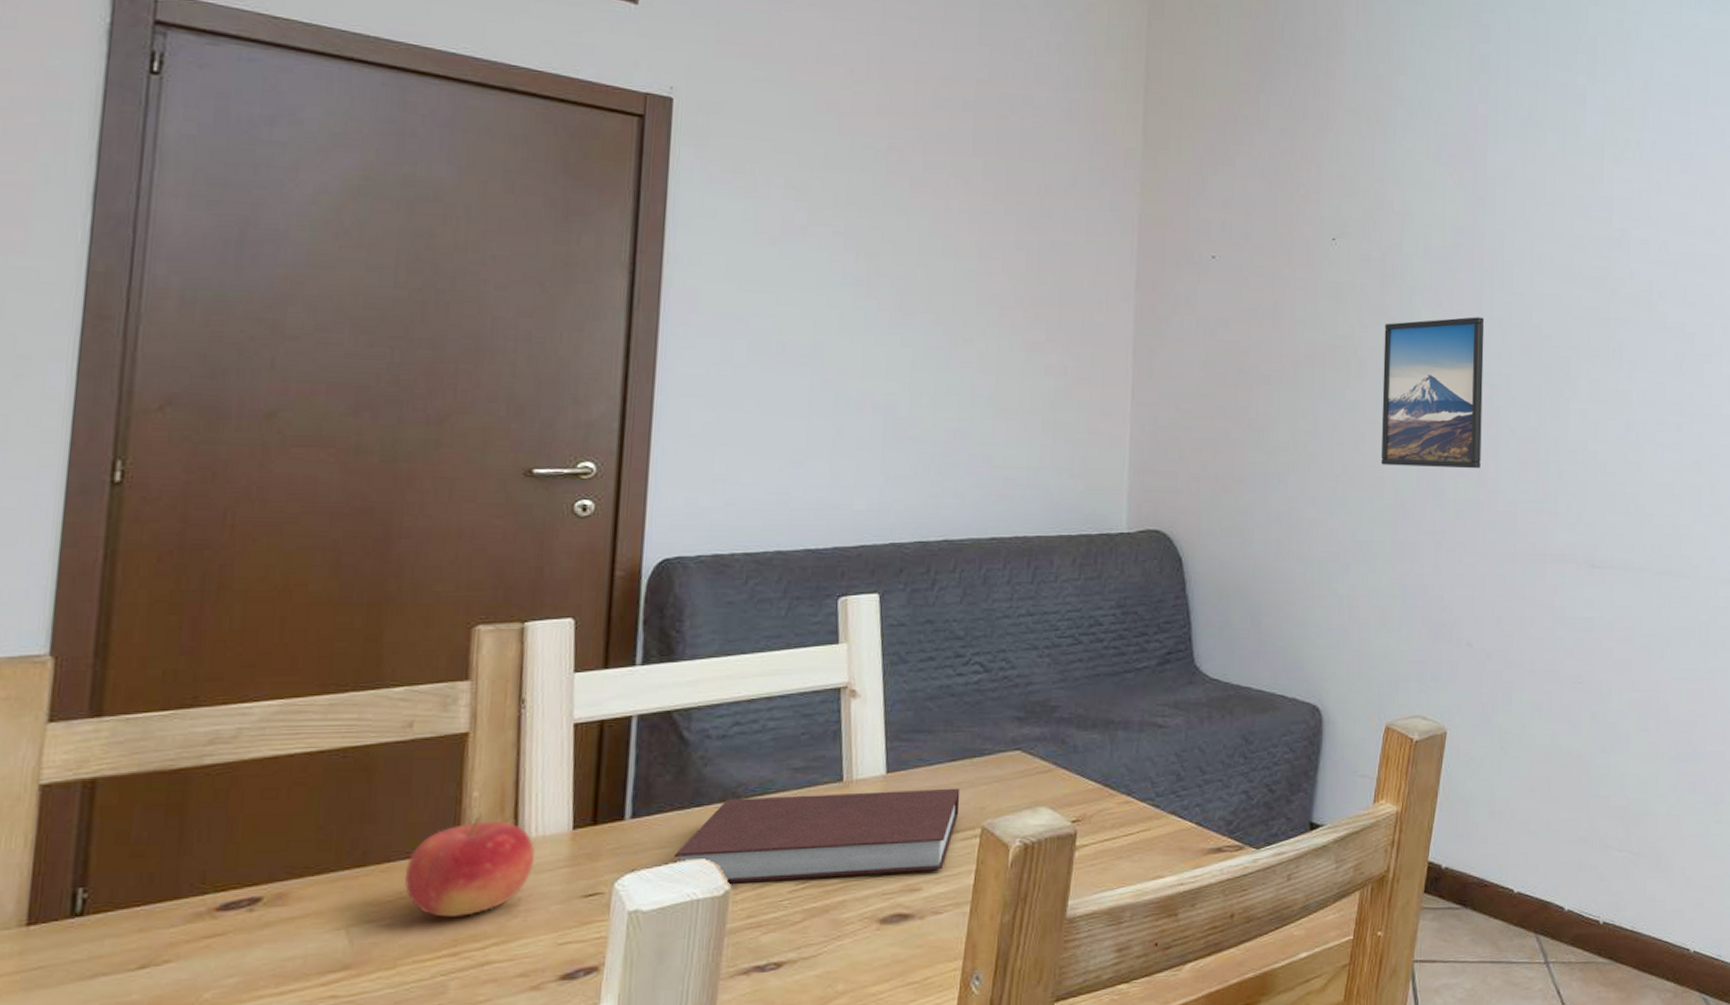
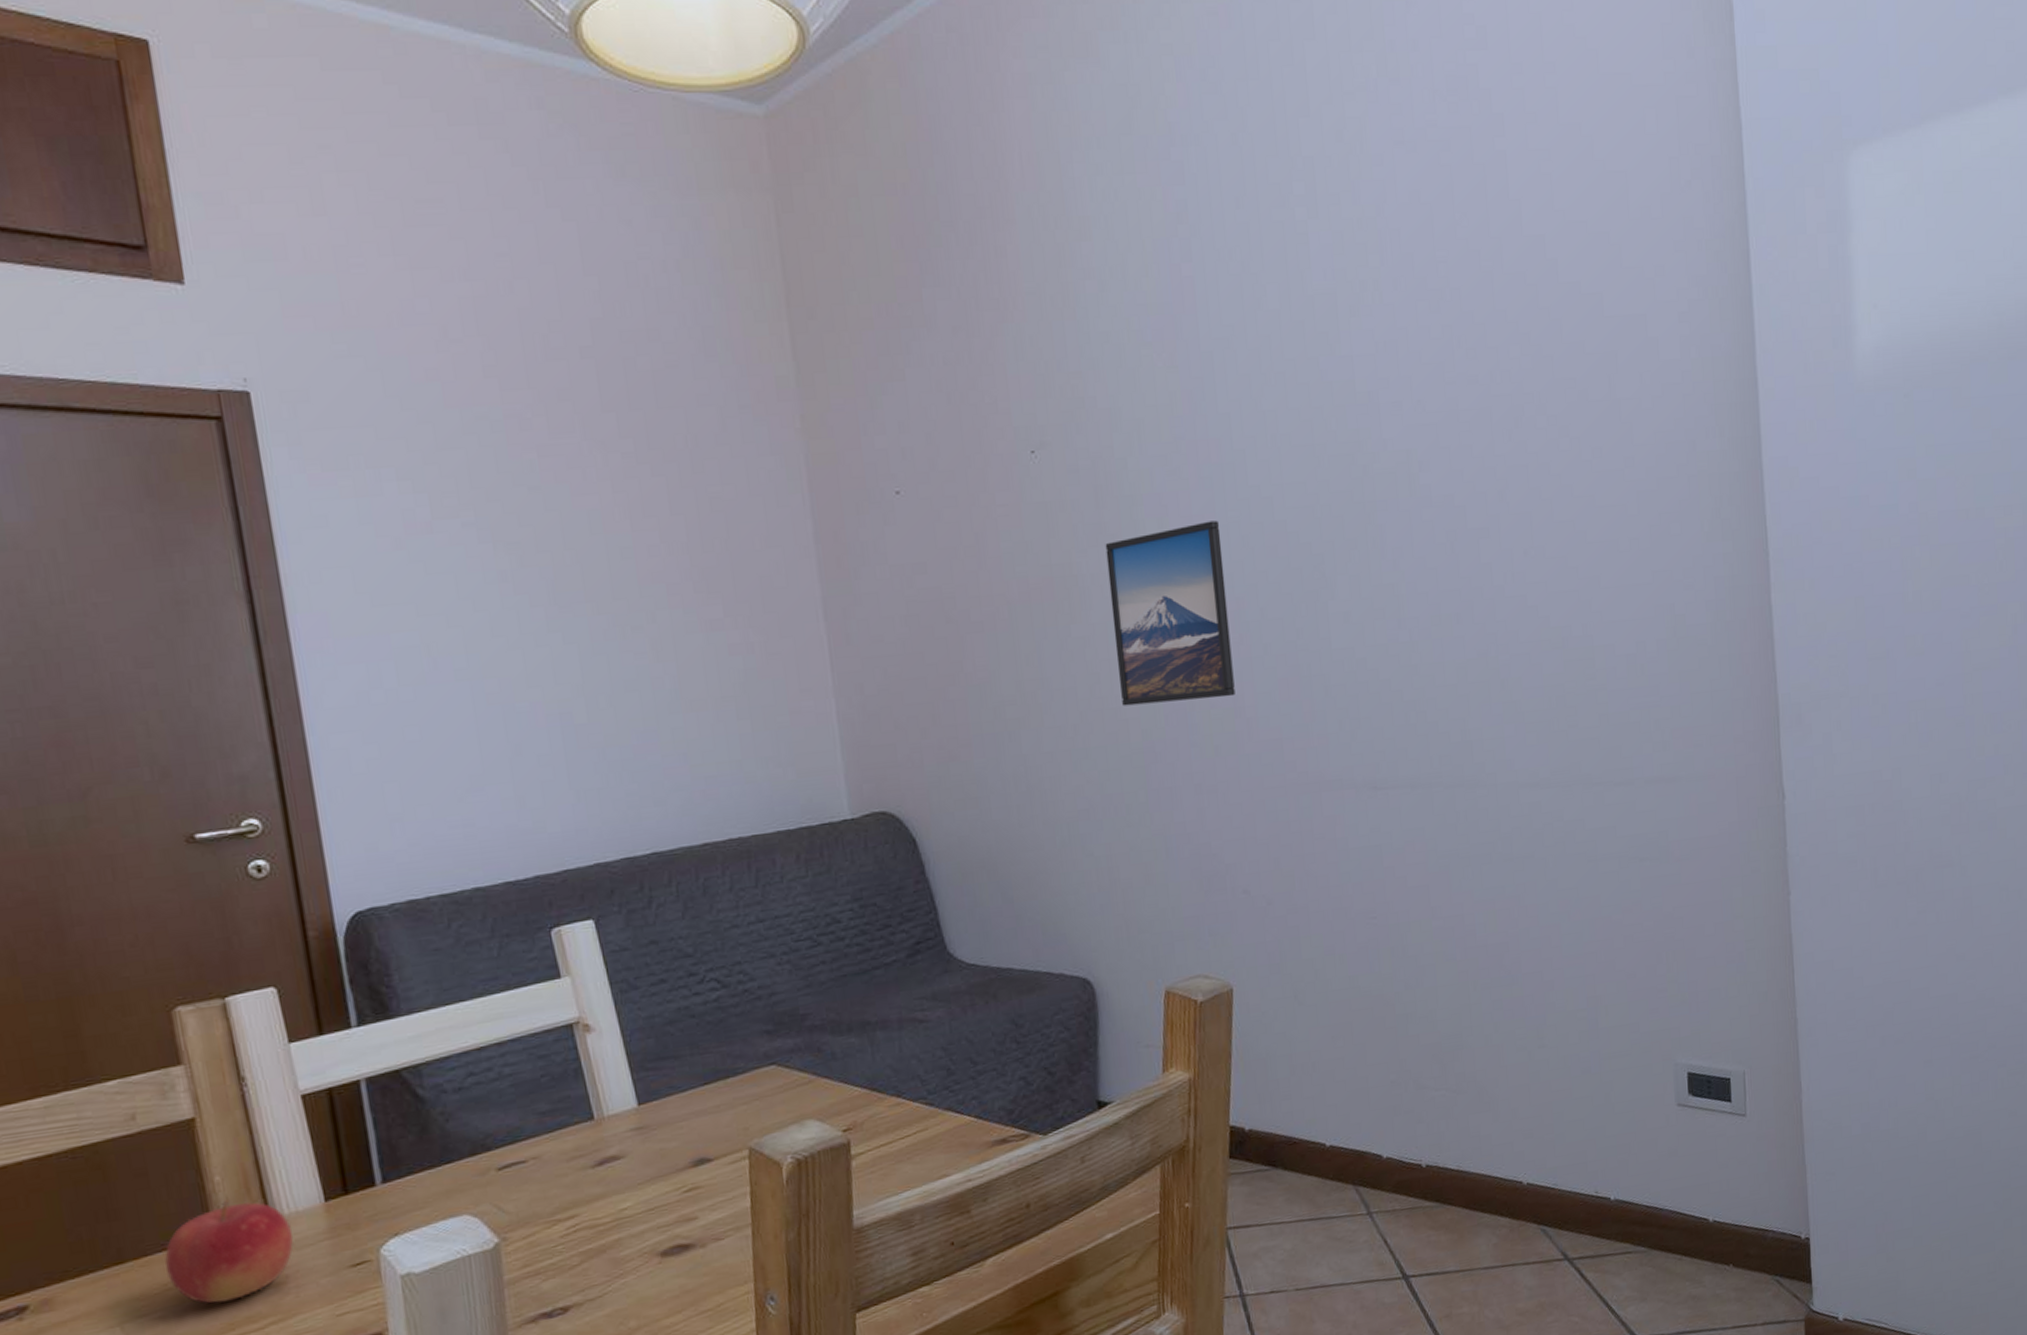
notebook: present [674,788,961,884] -> none [434,1111,723,1237]

